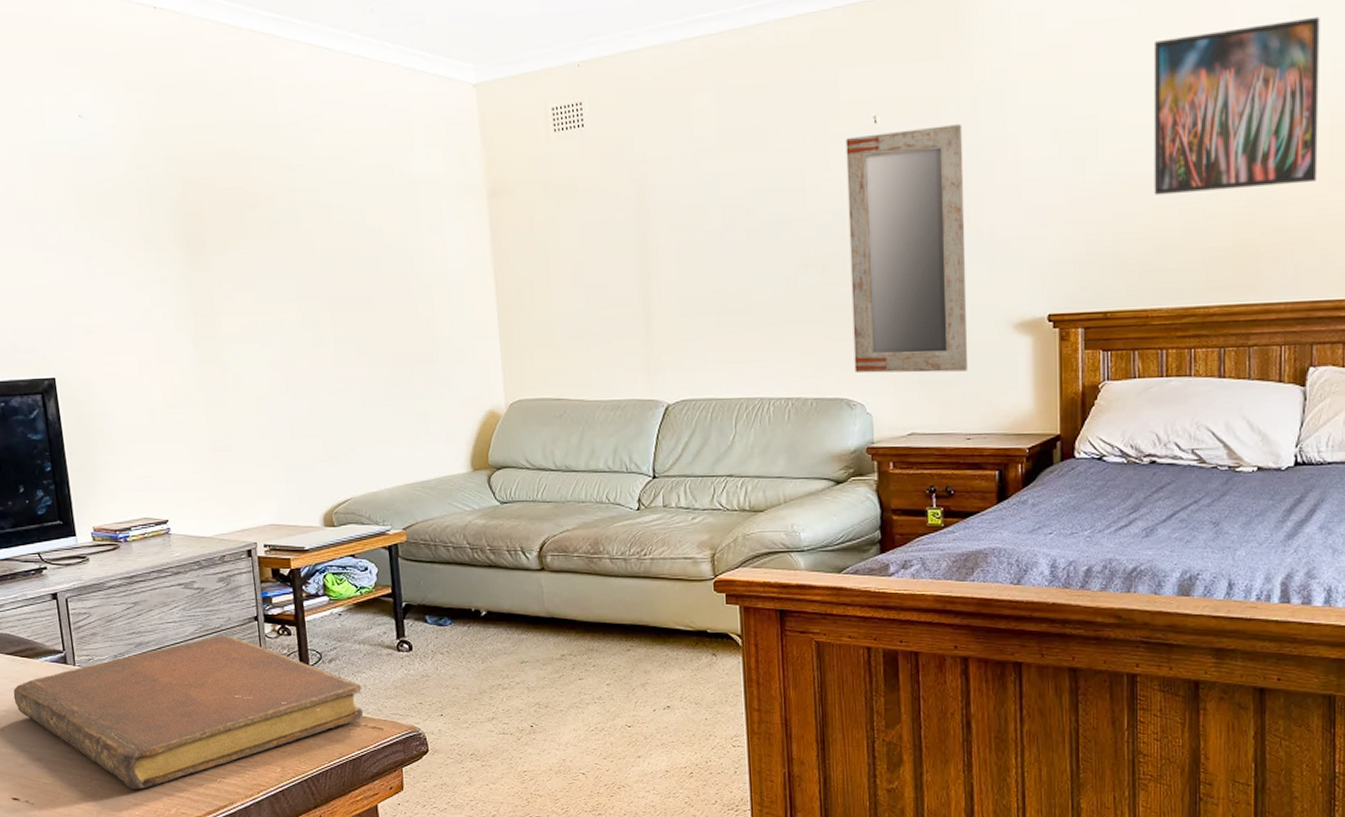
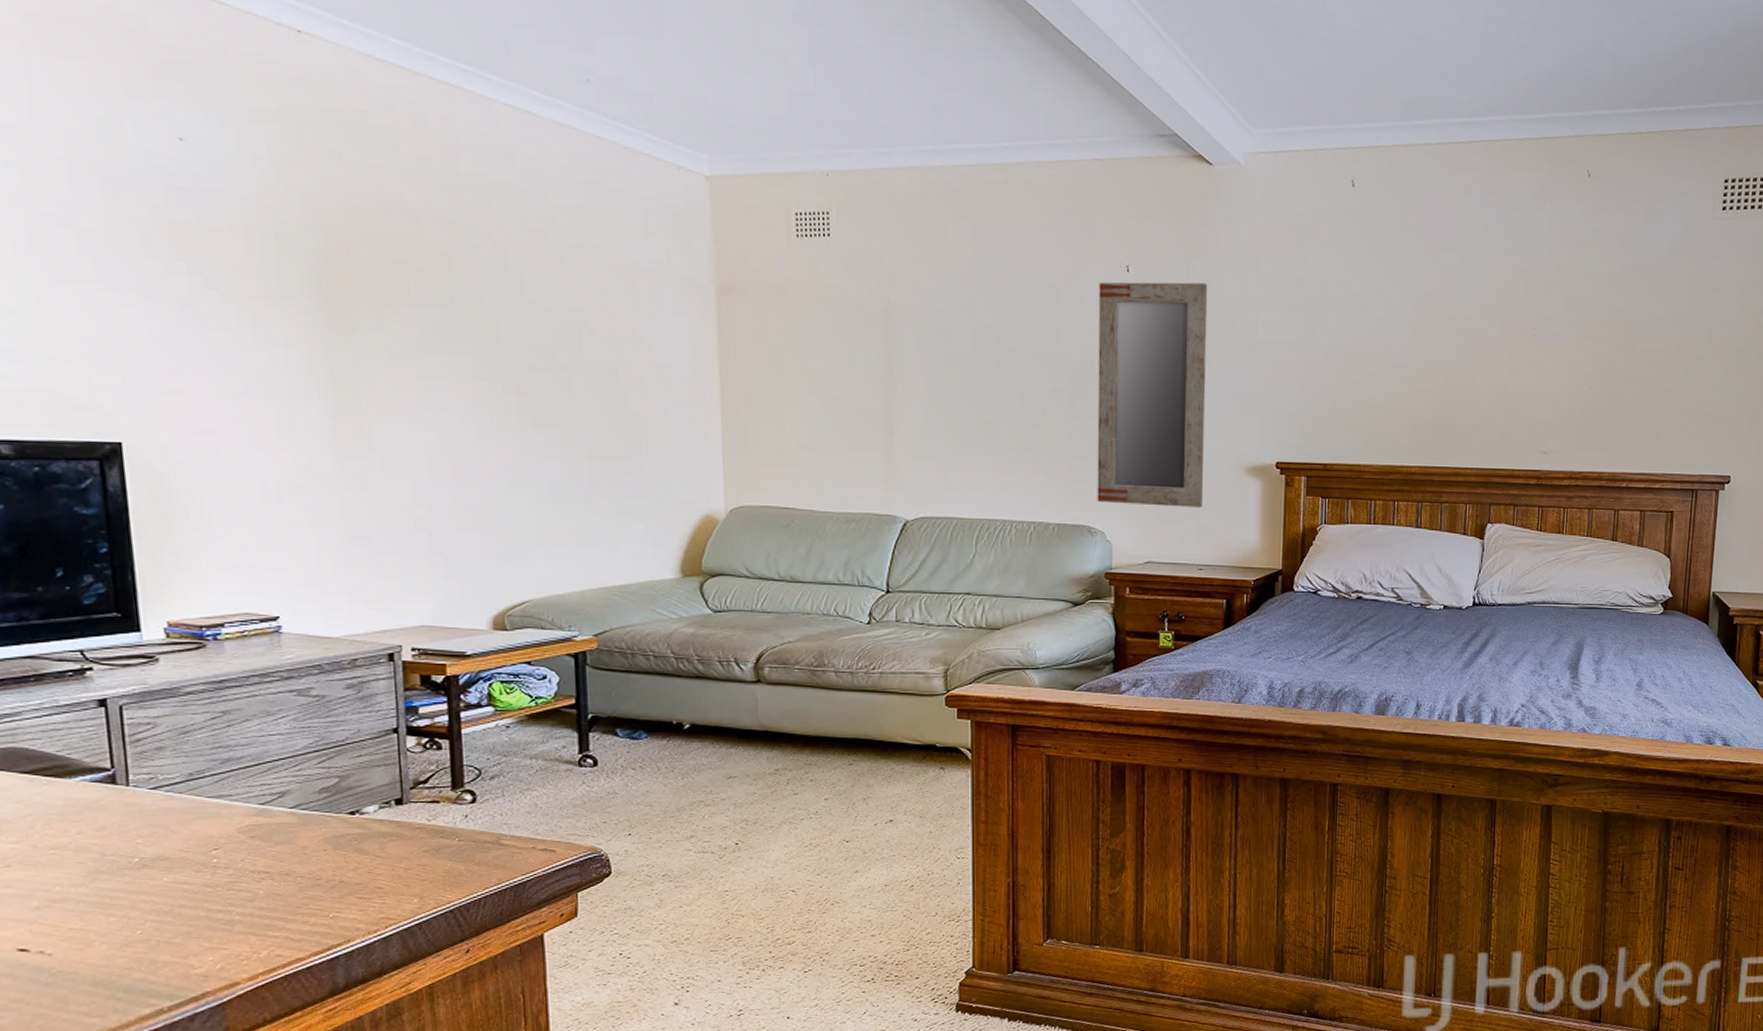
notebook: present [13,636,364,790] -> none [28,750,532,931]
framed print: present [1153,16,1320,196] -> none [1370,233,1507,370]

